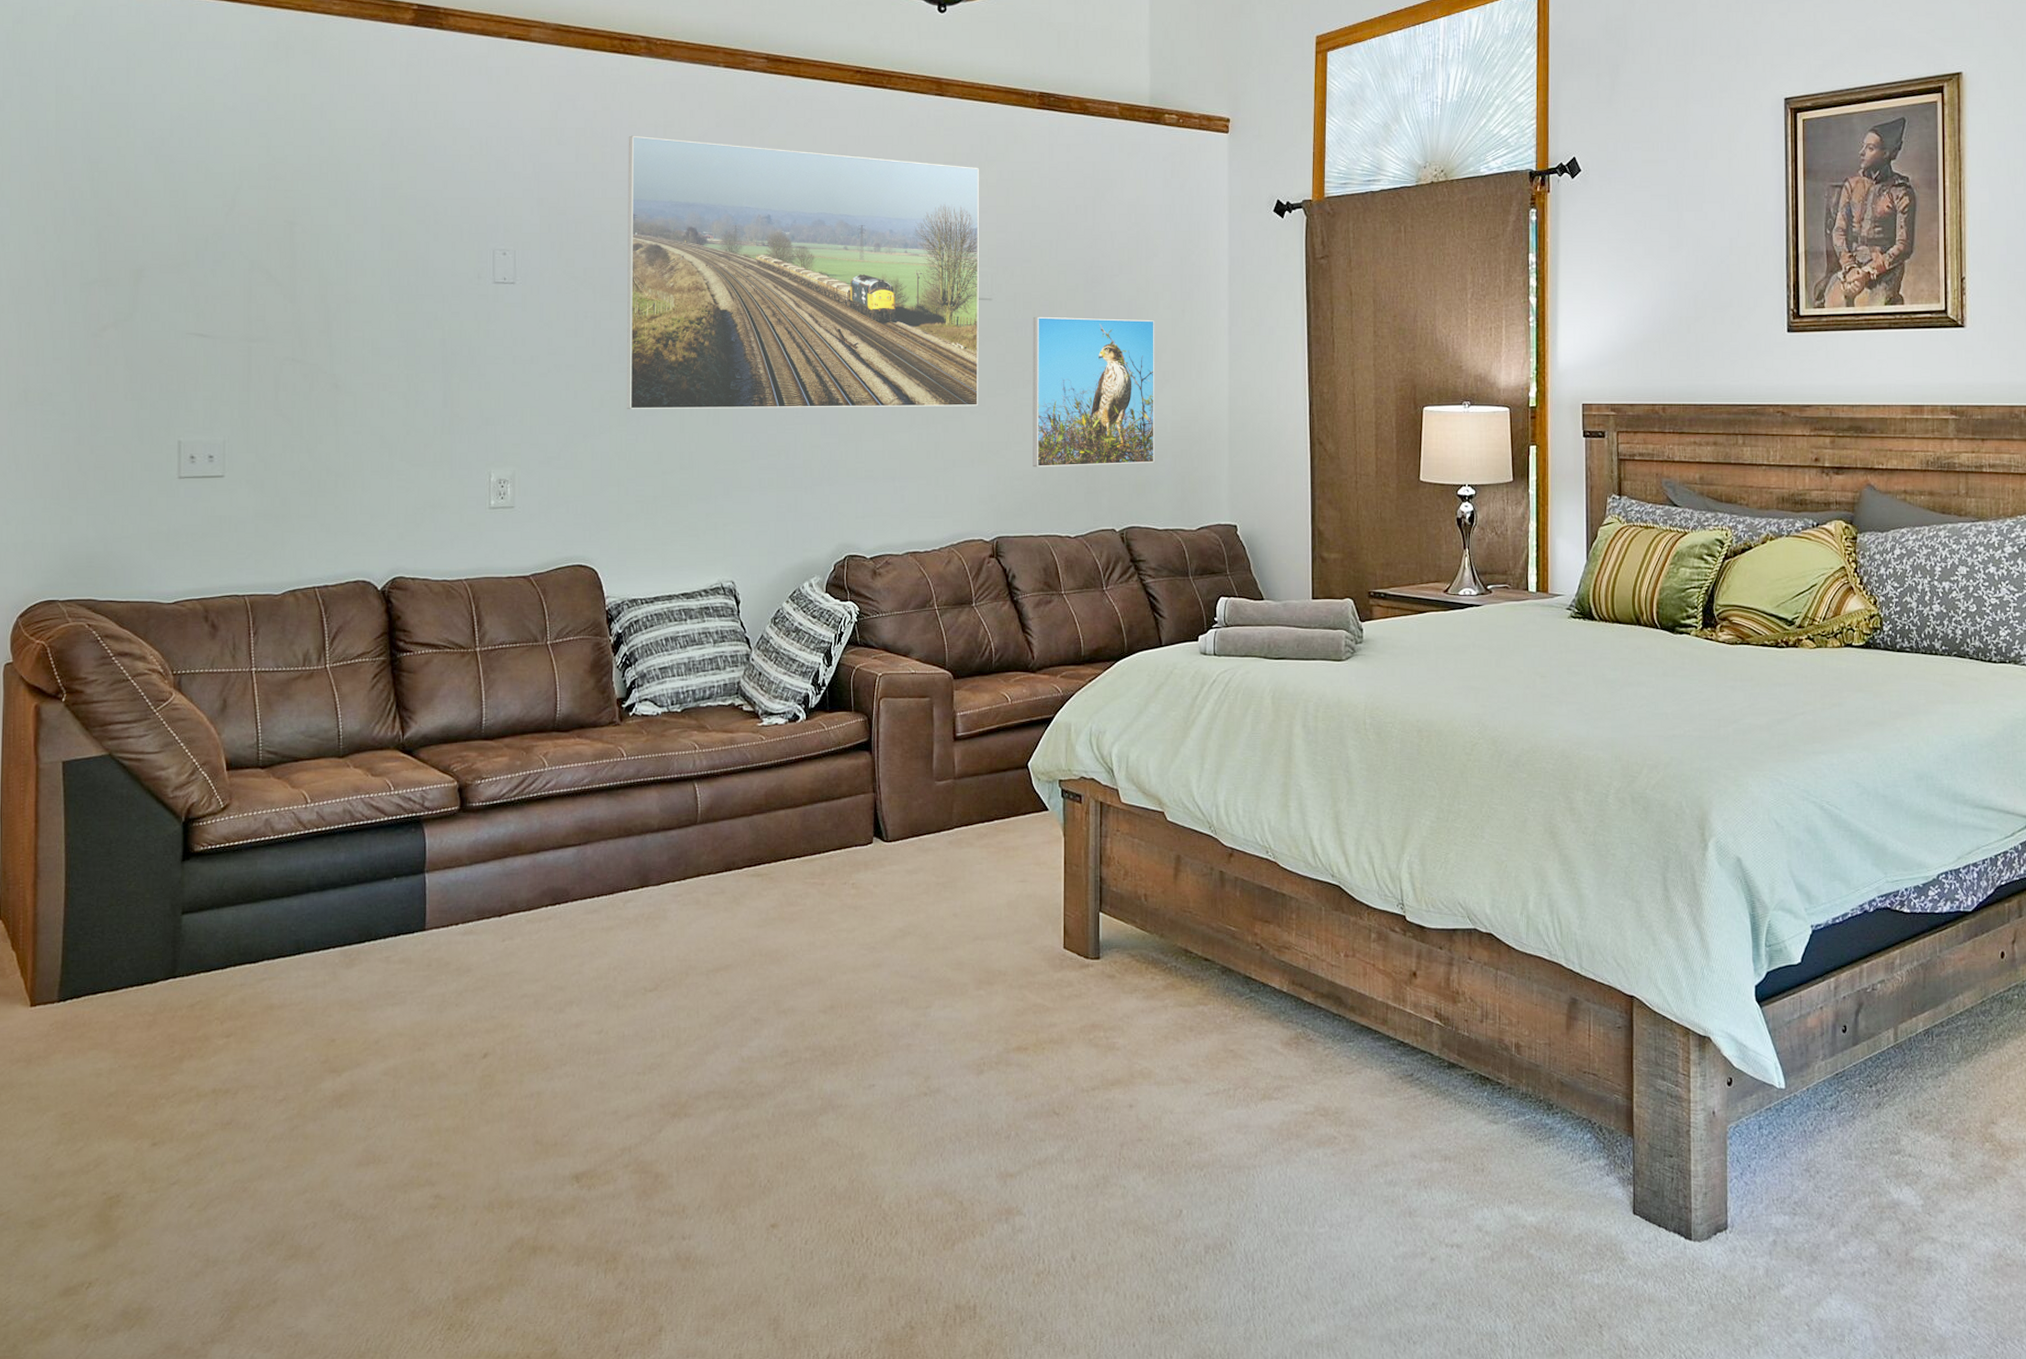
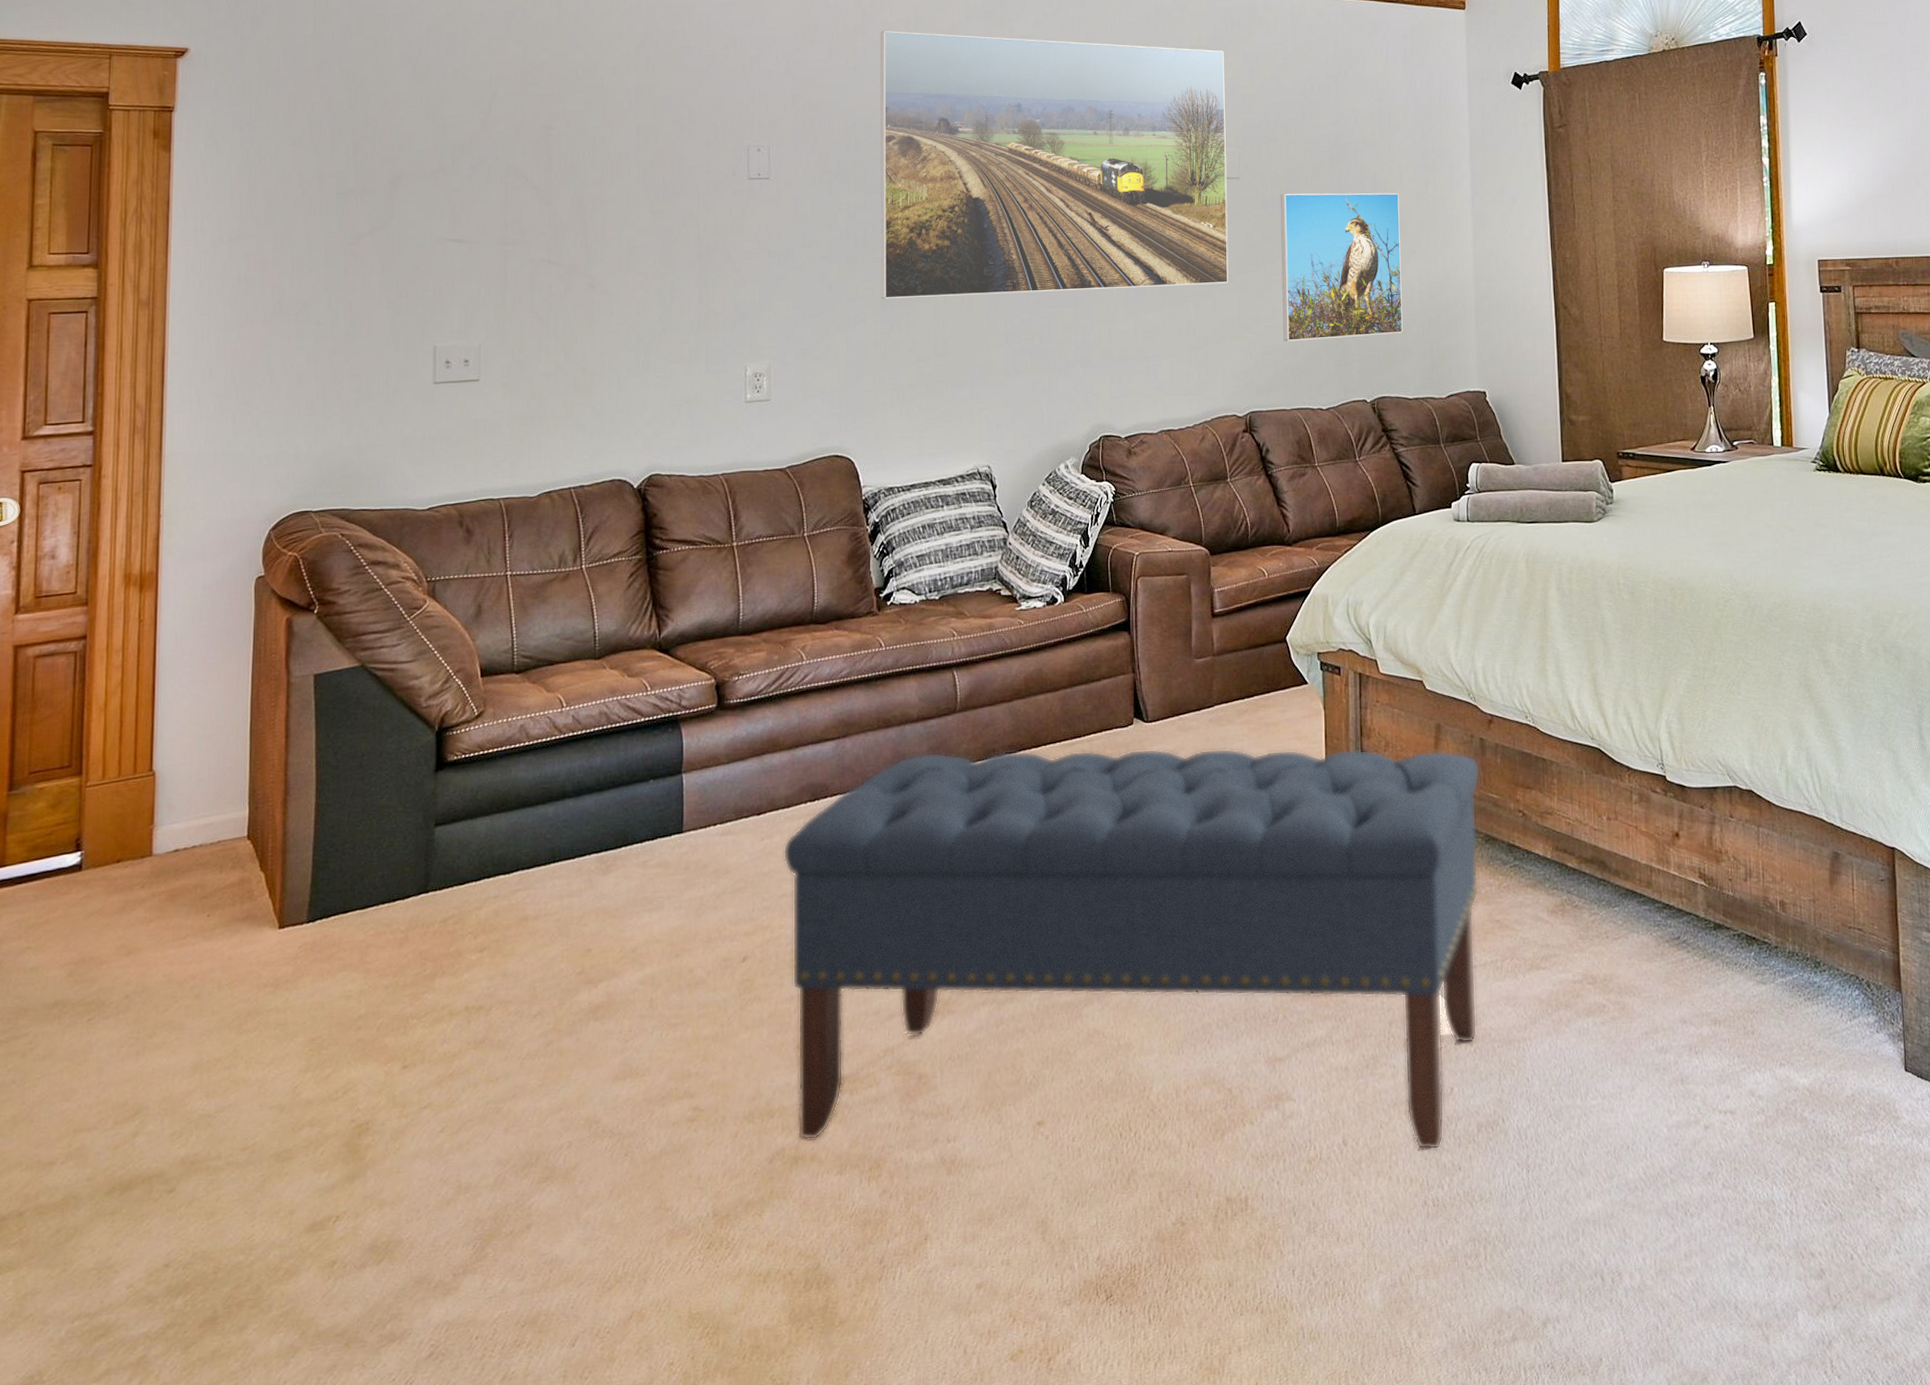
bench: none [524,863,1219,1269] -> present [783,748,1481,1150]

